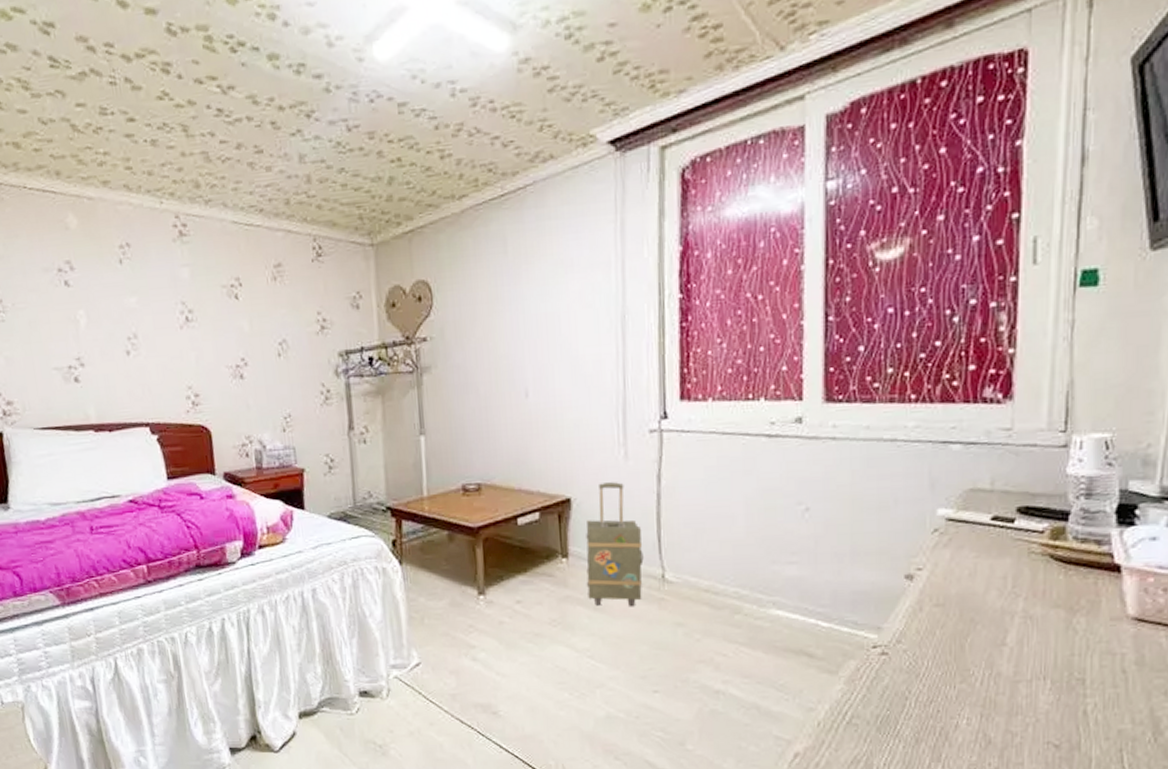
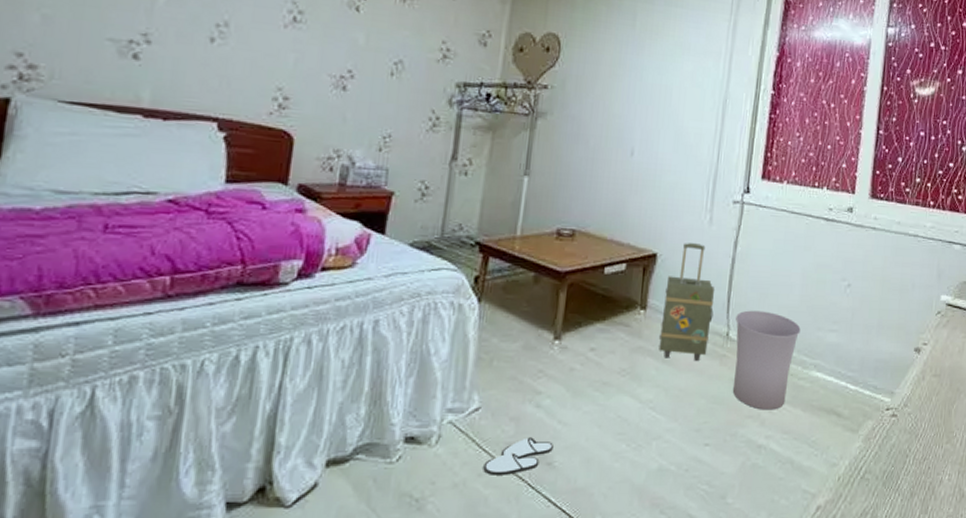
slippers: none [433,689,496,724] -> present [483,437,553,475]
waste bin: none [670,547,751,654] -> present [732,310,801,410]

